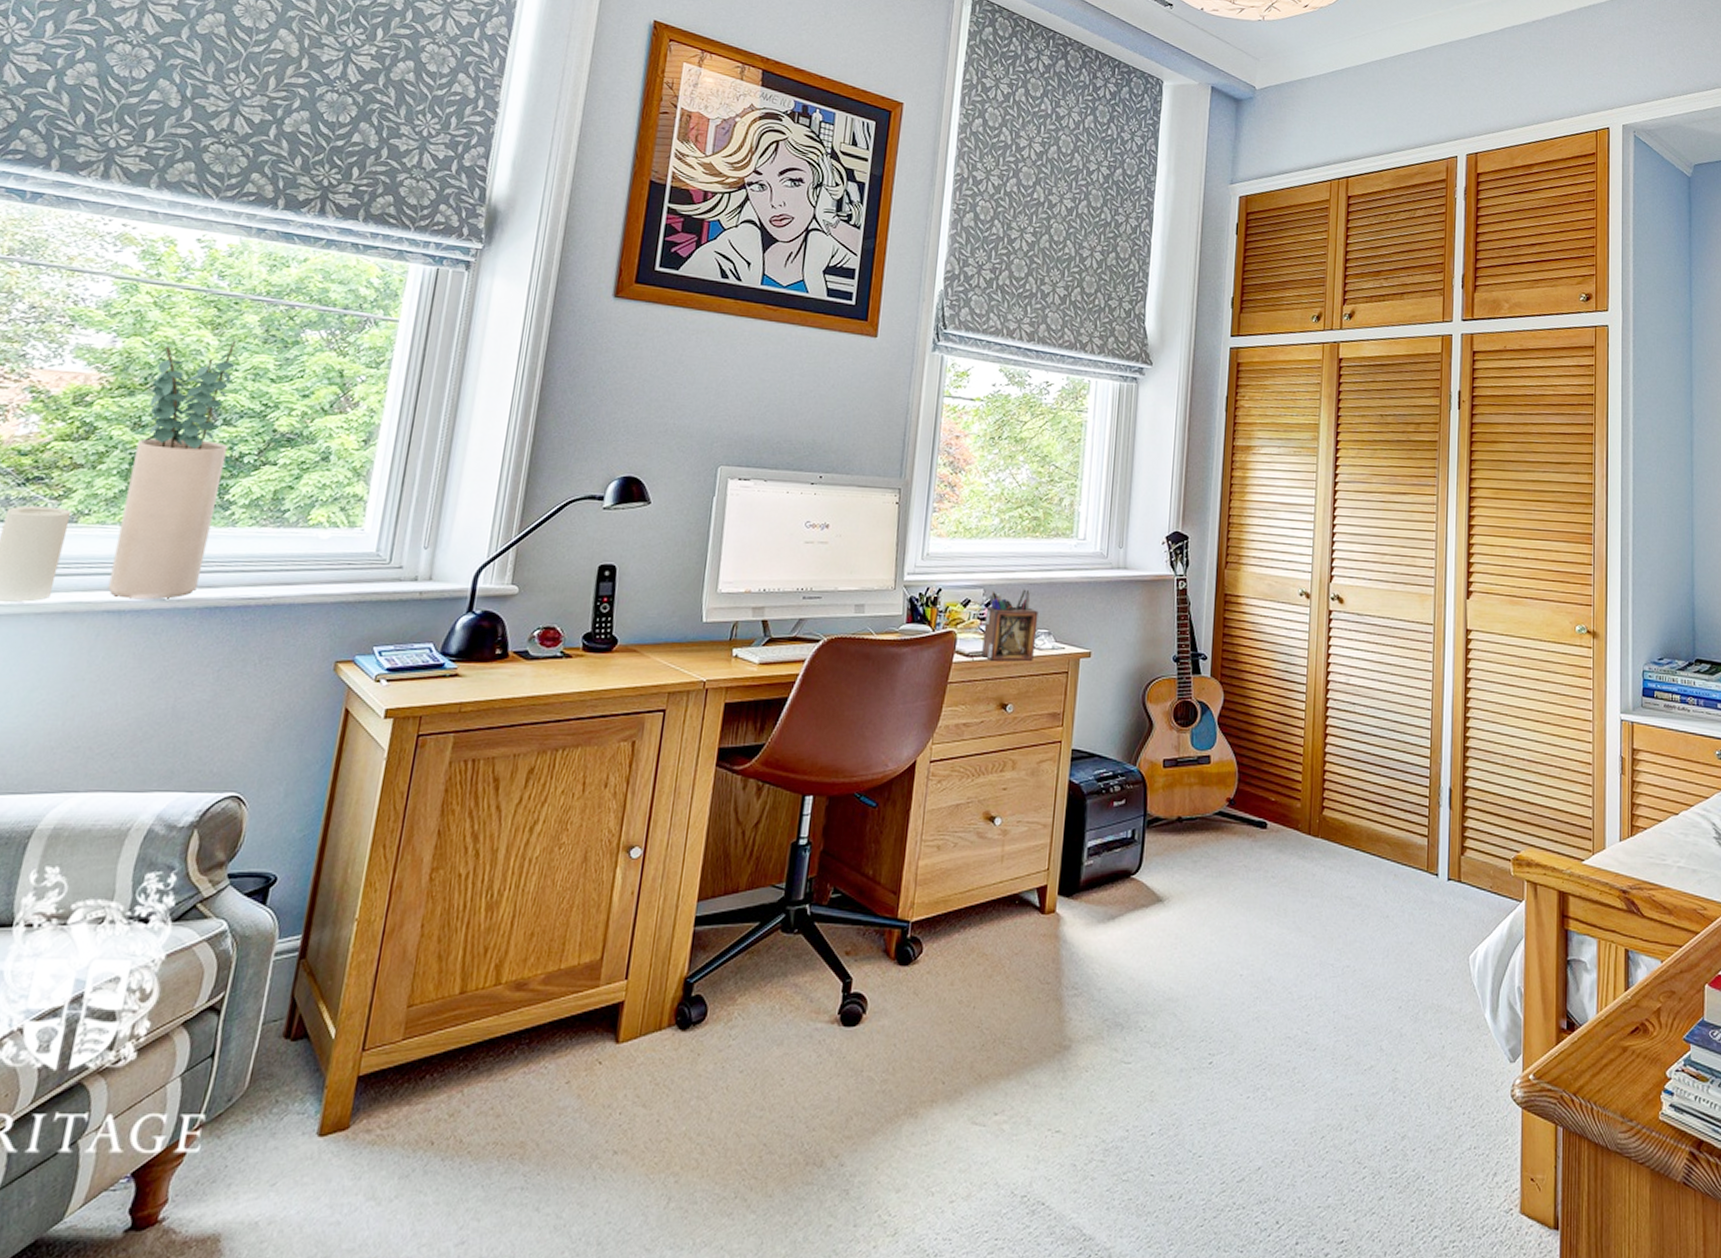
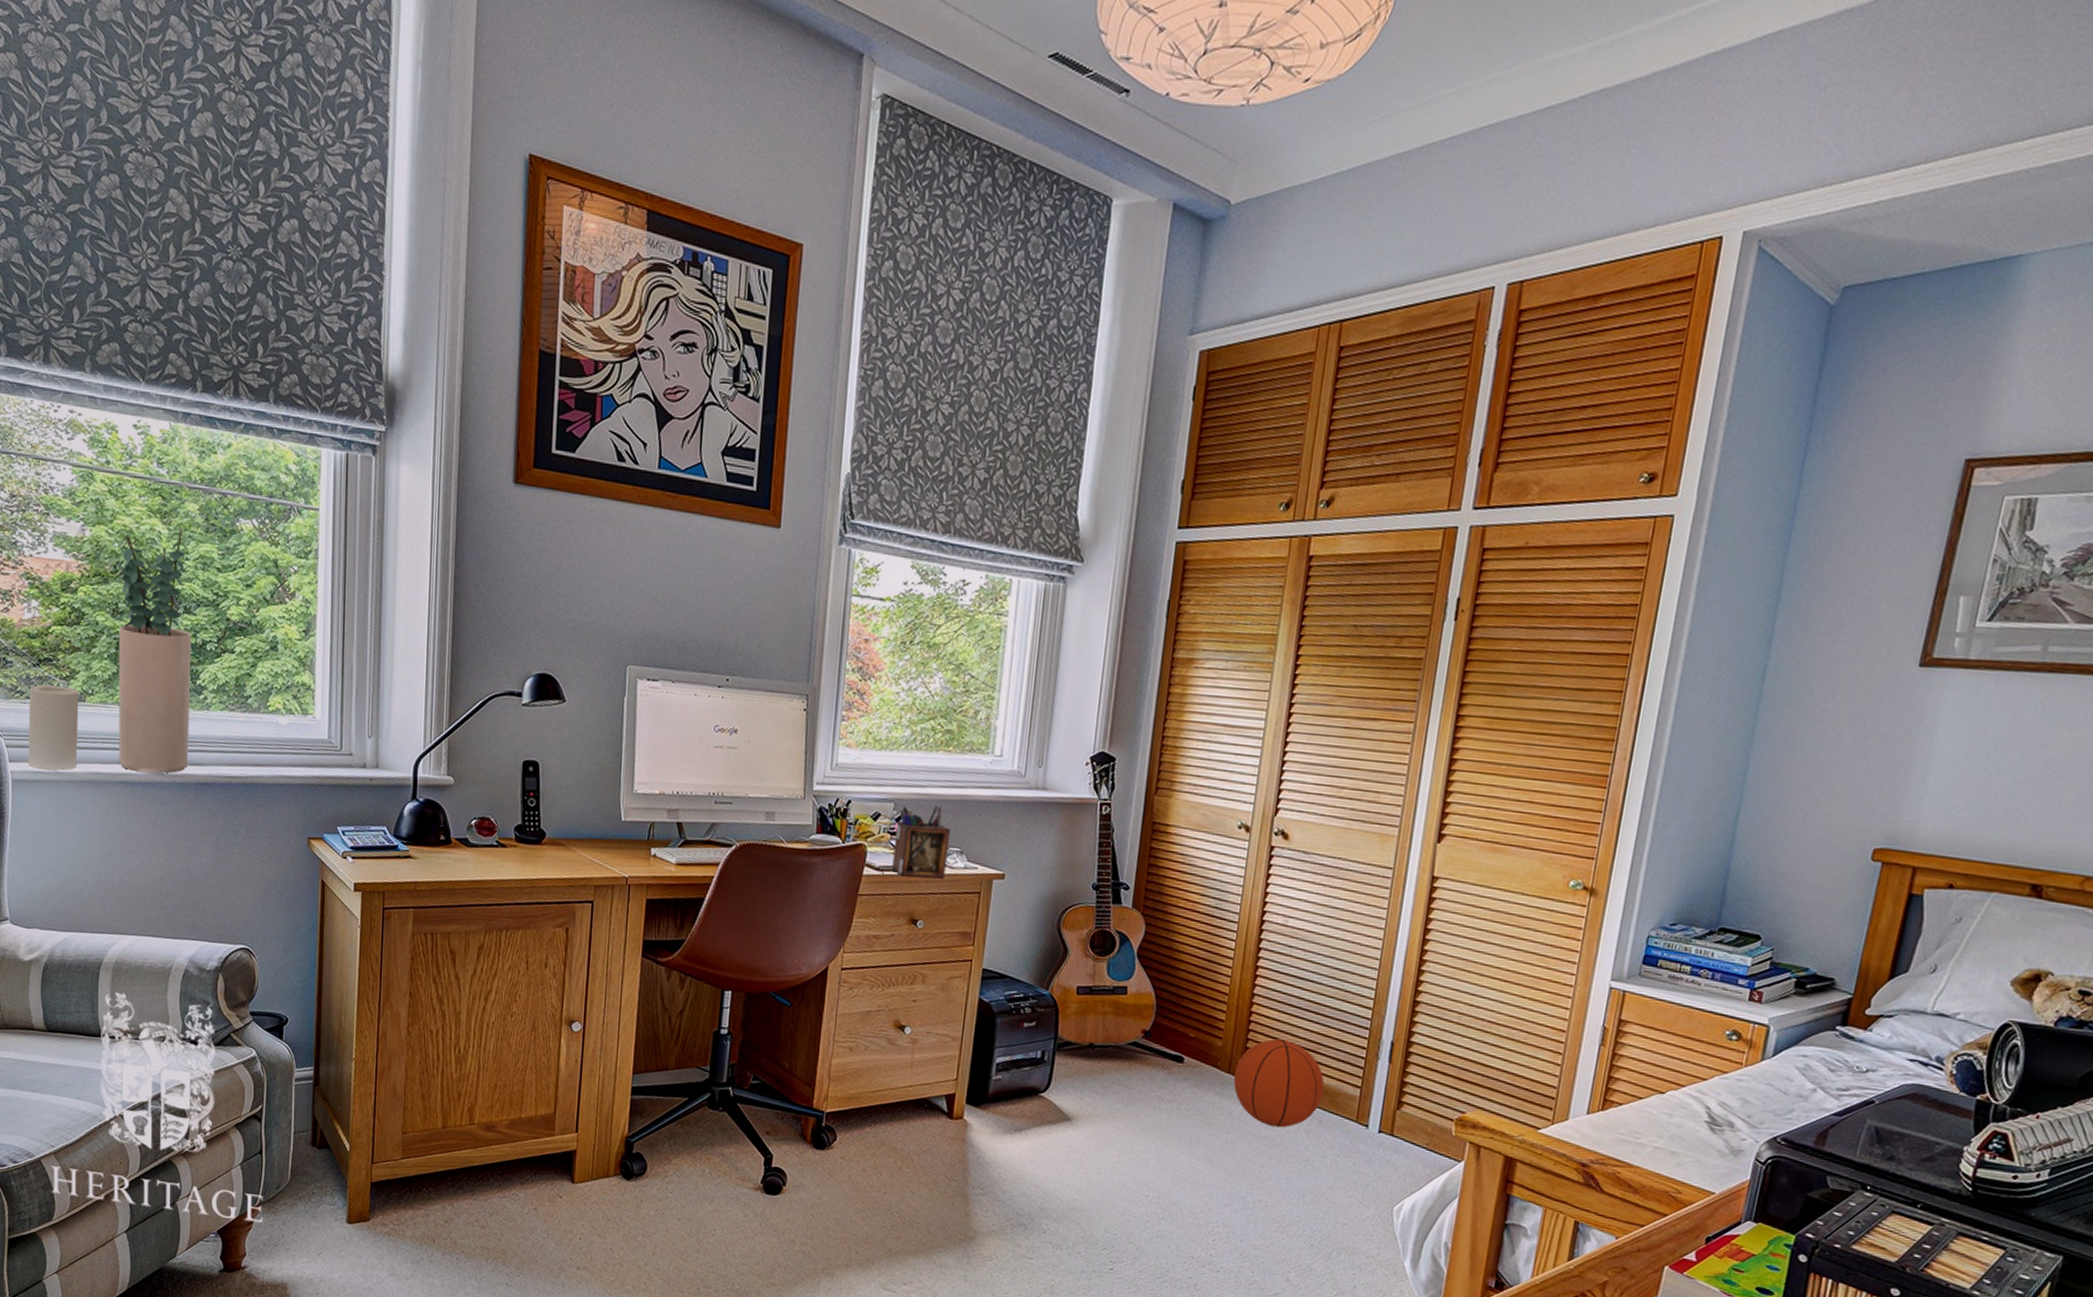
basketball: none [1313,795,1396,886] -> present [1233,1038,1325,1128]

